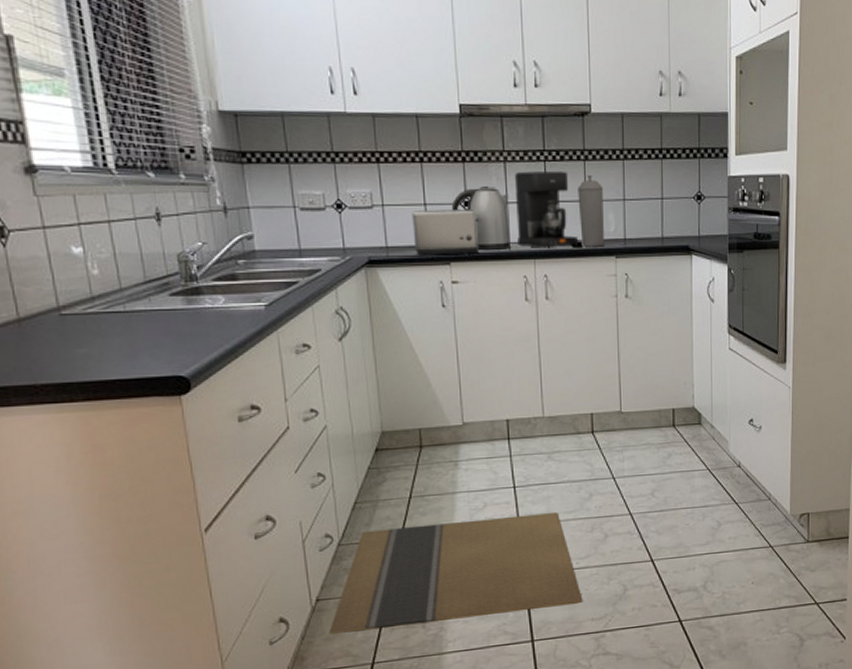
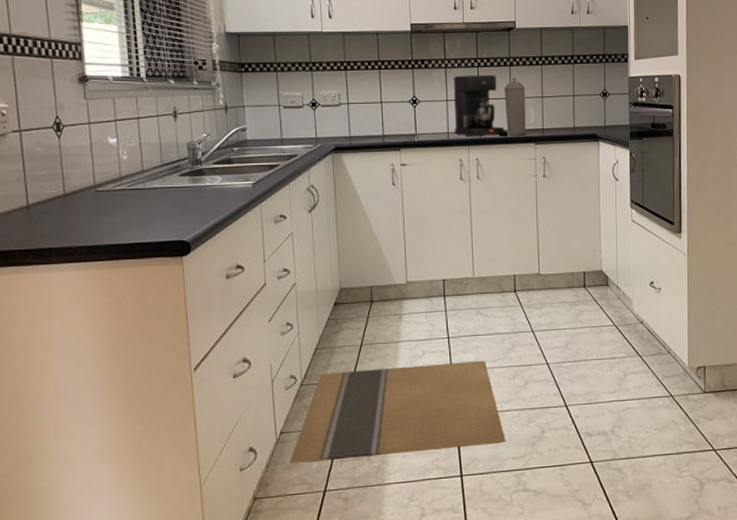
toaster: present [412,208,482,255] -> none [371,105,426,143]
kettle: present [451,186,510,251] -> none [402,88,449,139]

